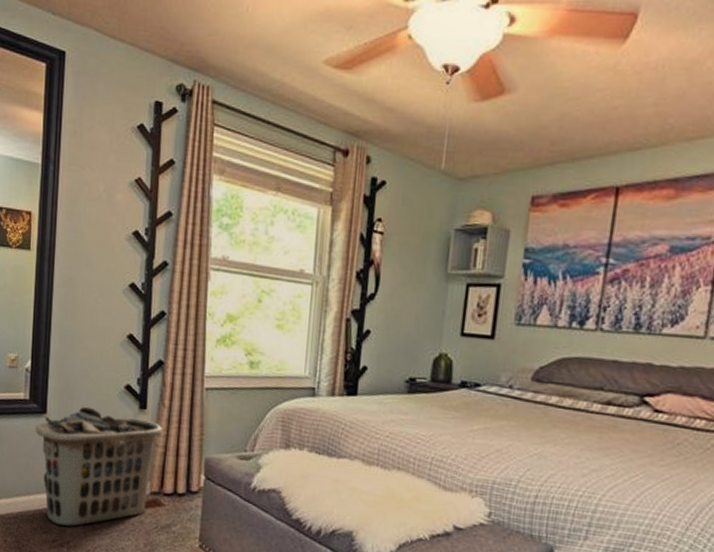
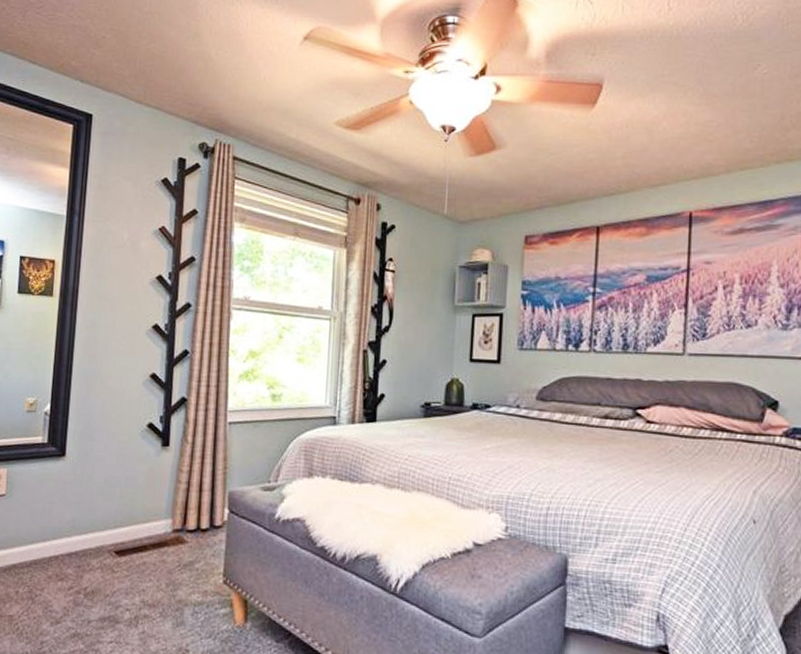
clothes hamper: present [35,406,163,527] -> none [53,447,186,572]

